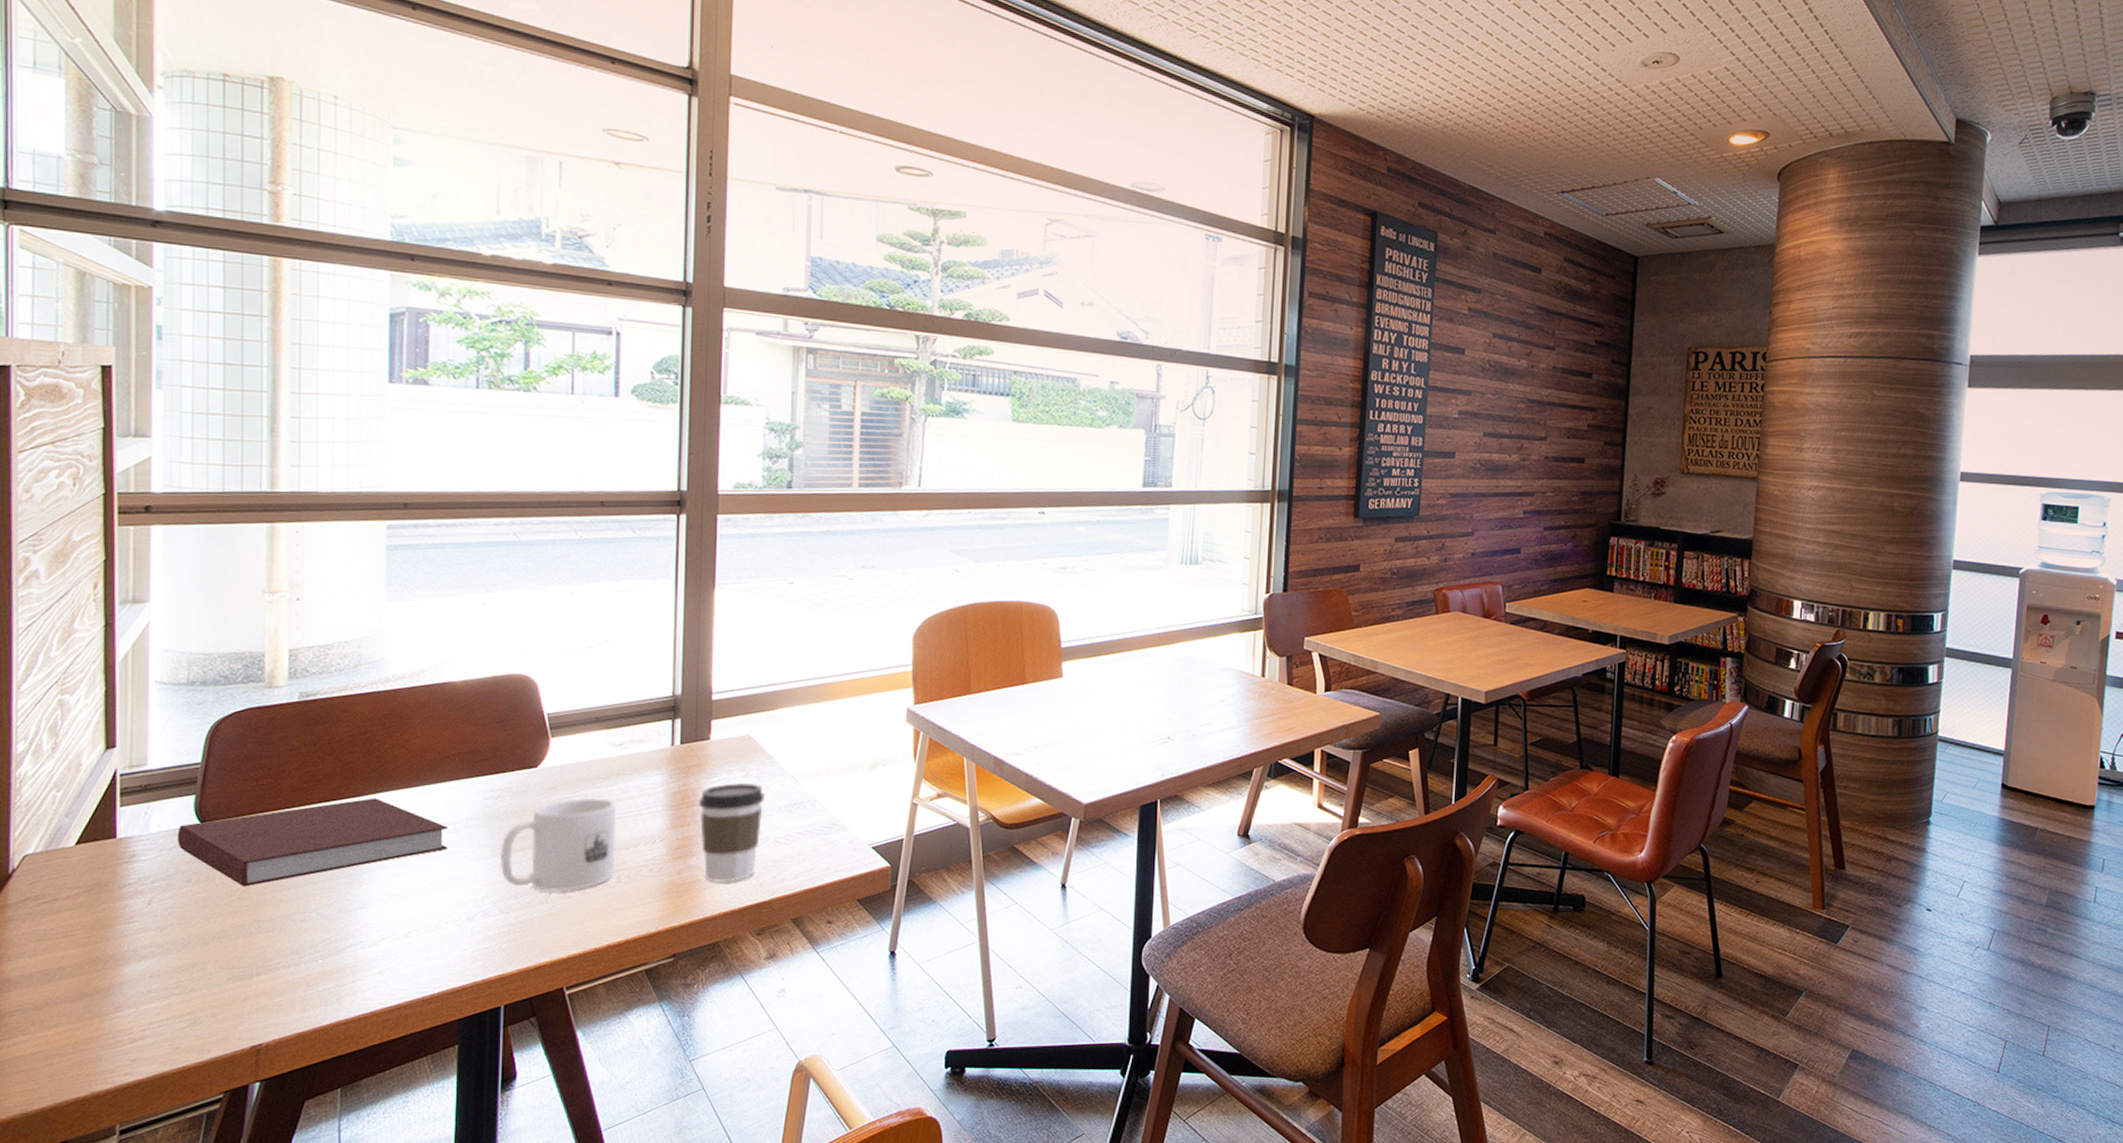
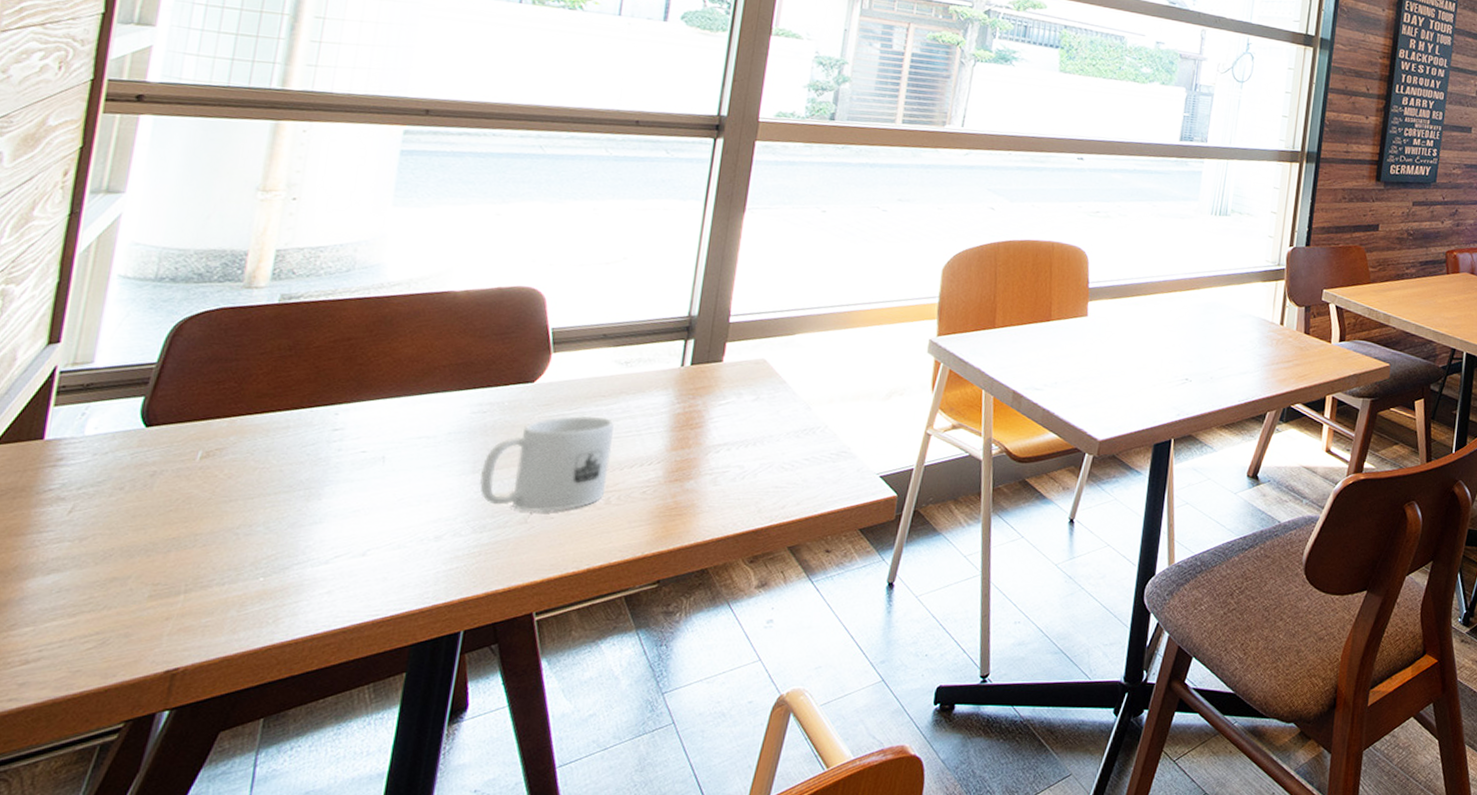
notebook: present [177,798,449,887] -> none [115,407,428,497]
coffee cup: present [698,783,766,883] -> none [700,406,775,508]

